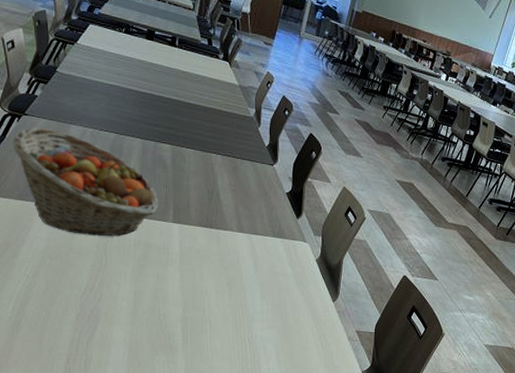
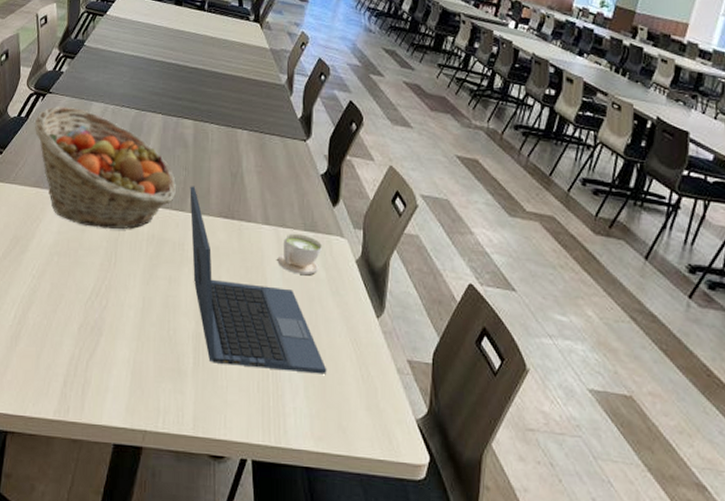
laptop: none [171,201,294,344] -> present [189,186,327,374]
coffee cup: none [251,240,288,272] -> present [277,234,322,276]

